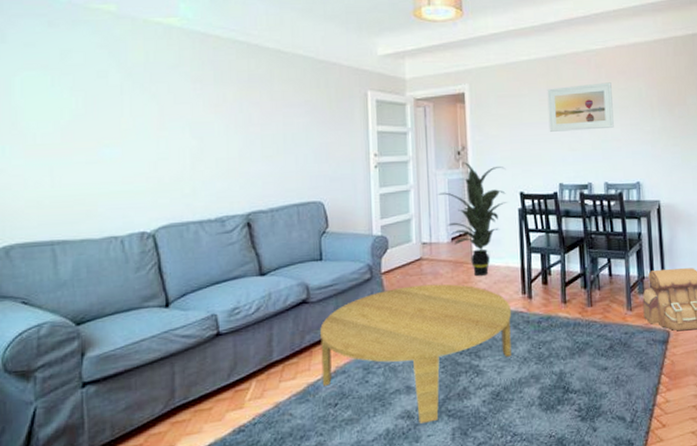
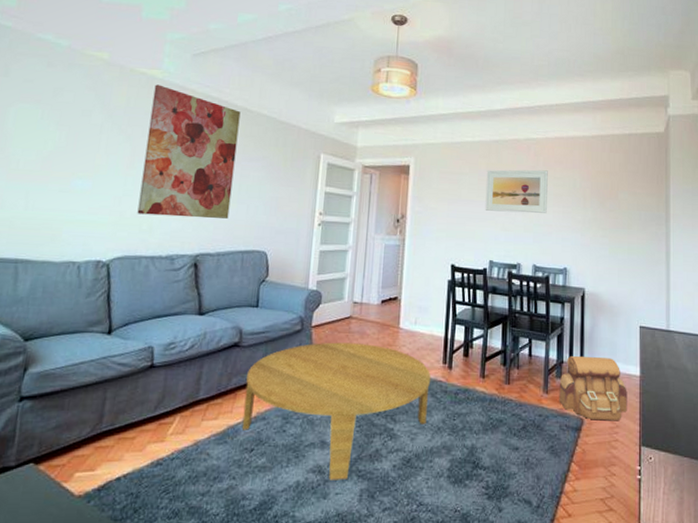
wall art: none [174,34,277,178] -> present [137,84,241,219]
indoor plant: present [437,162,508,277] -> none [373,230,439,342]

